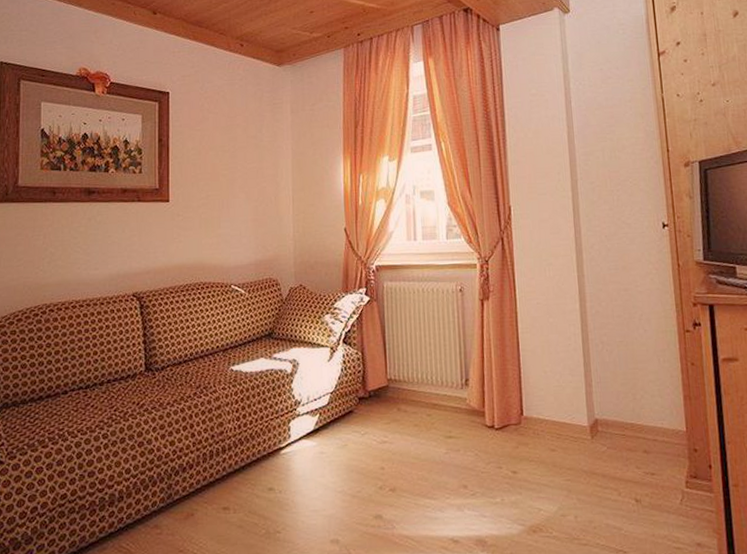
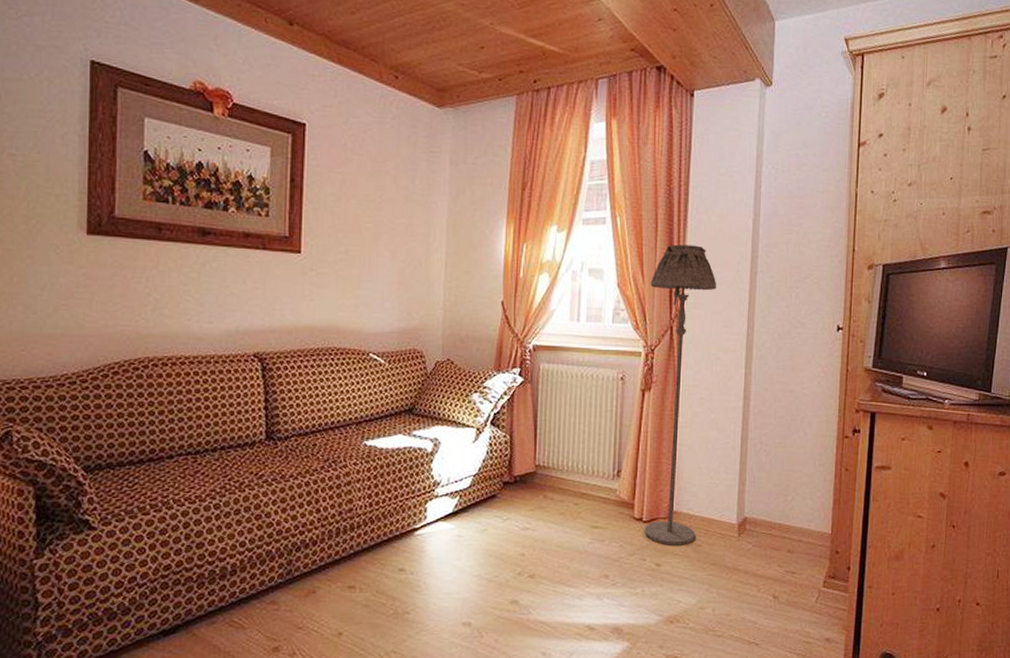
floor lamp: none [478,161,549,452] -> present [644,244,717,545]

